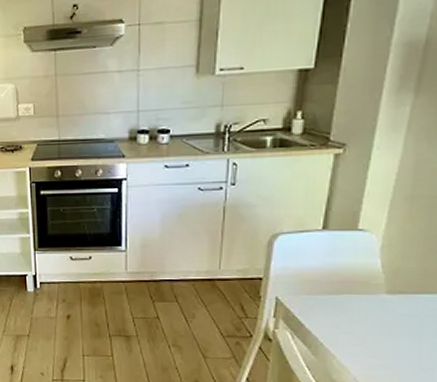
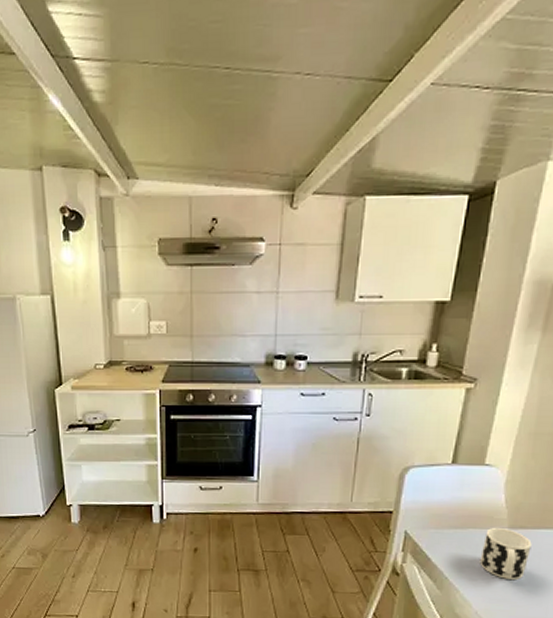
cup: none [356,292,413,345] -> present [479,527,532,580]

